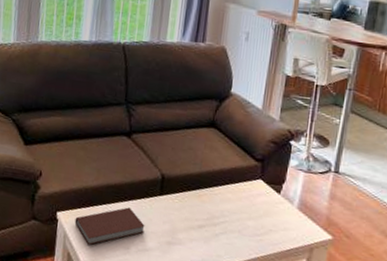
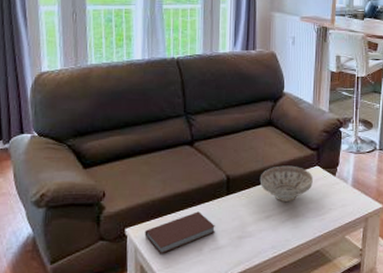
decorative bowl: none [195,172,254,214] -> present [259,165,313,203]

